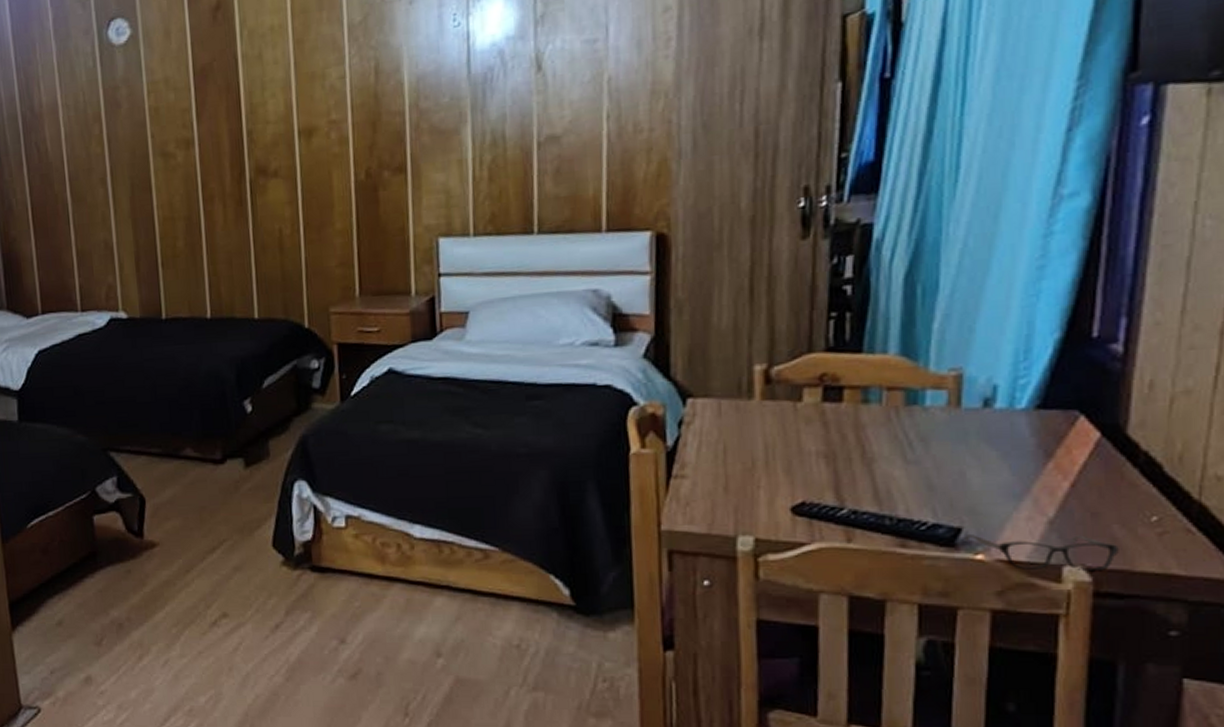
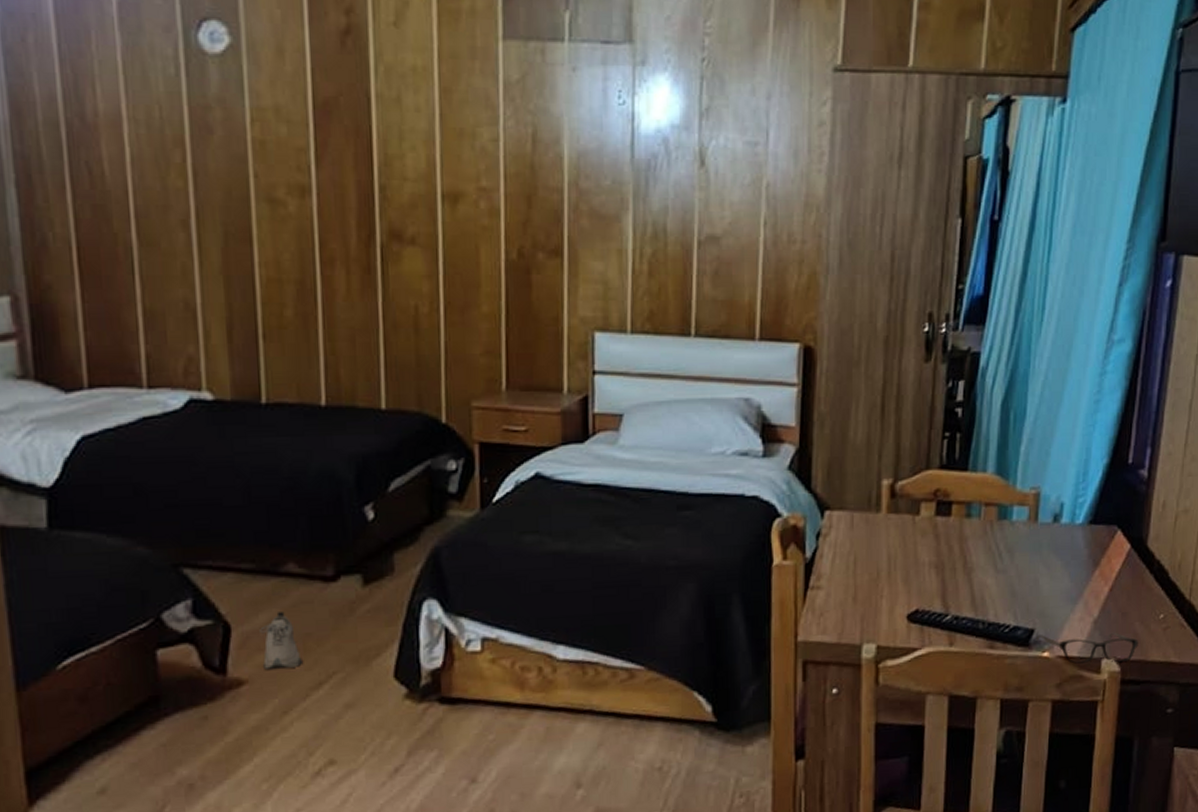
shoe: none [166,488,199,536] -> present [260,611,302,671]

